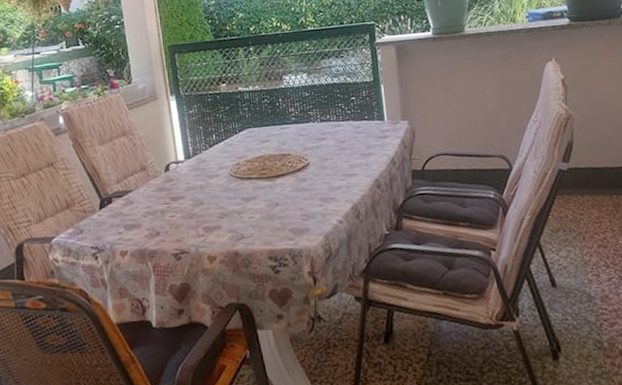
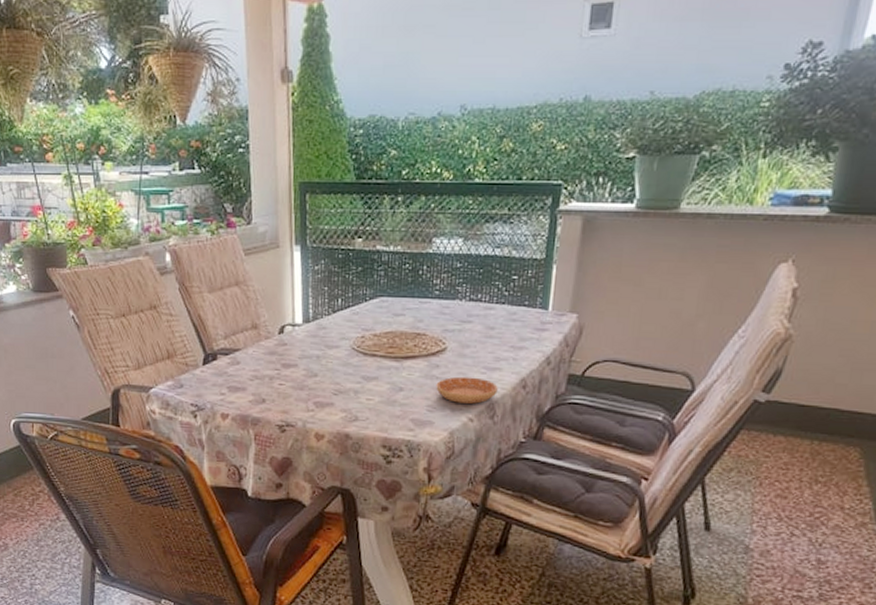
saucer: none [306,184,358,209] -> present [436,376,498,404]

